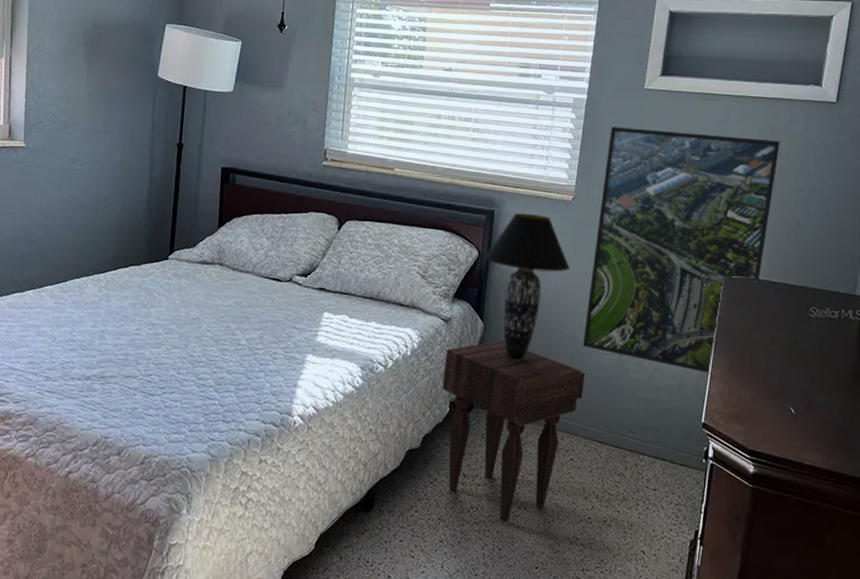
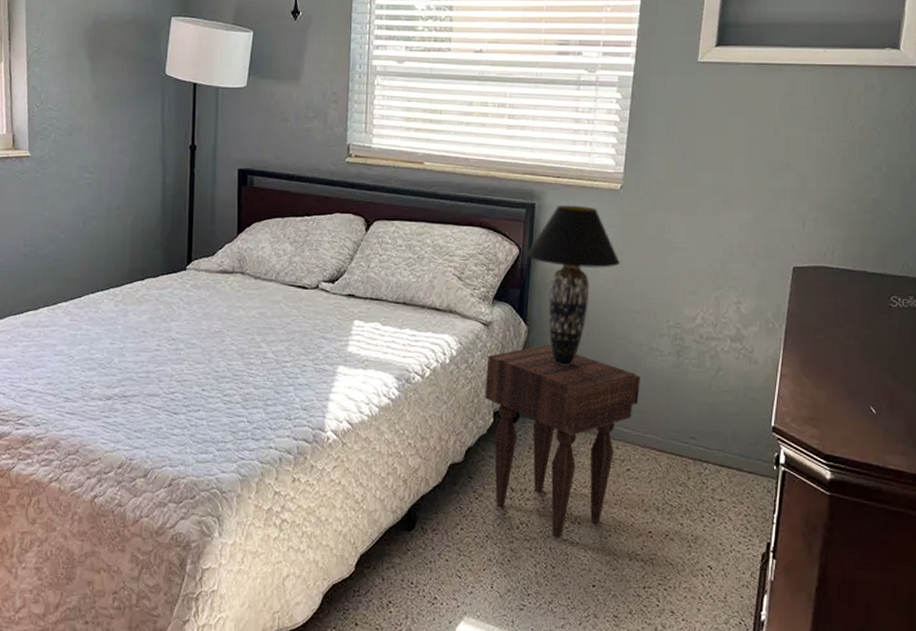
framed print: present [582,127,780,374] -> none [636,106,853,373]

